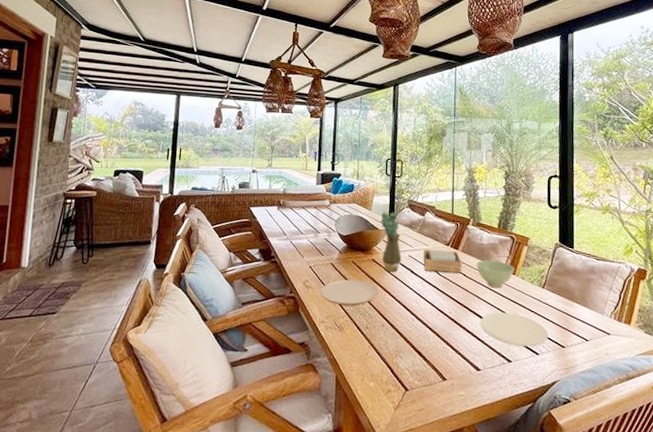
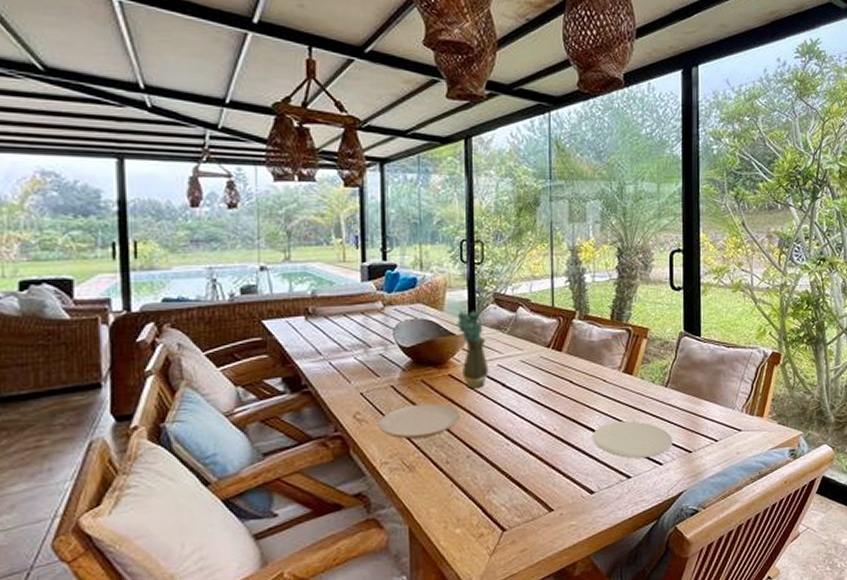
napkin holder: present [423,249,462,273] -> none [517,353,567,382]
bowl: present [476,260,514,289] -> none [586,360,632,394]

